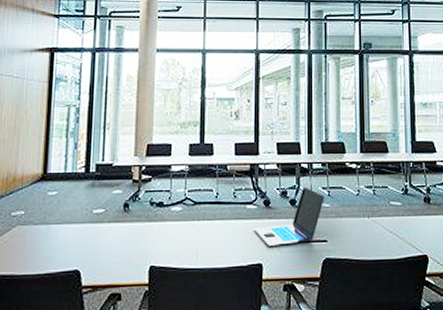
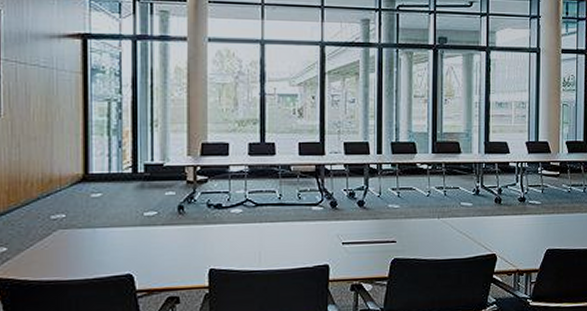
laptop: present [254,186,324,247] -> none [320,187,394,249]

